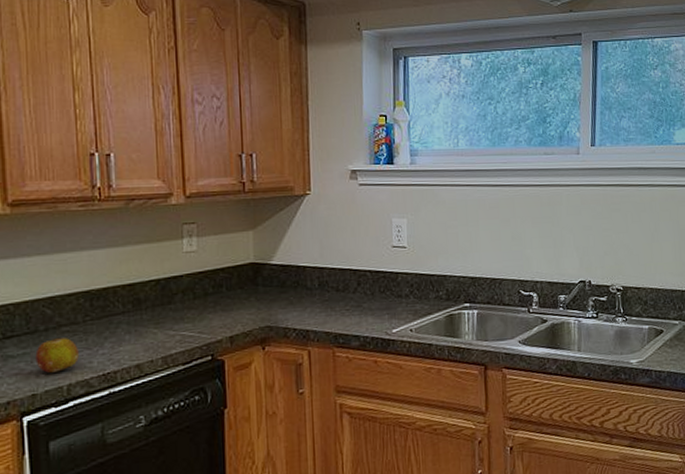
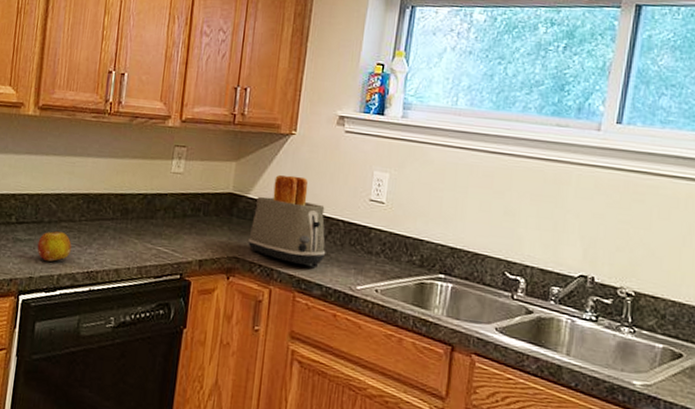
toaster: none [279,235,359,321] -> present [248,175,326,268]

